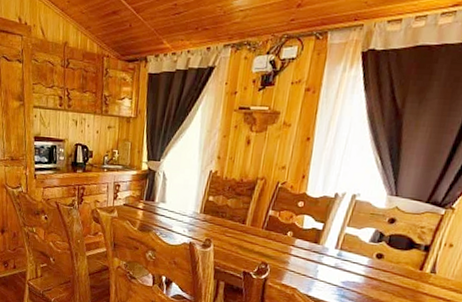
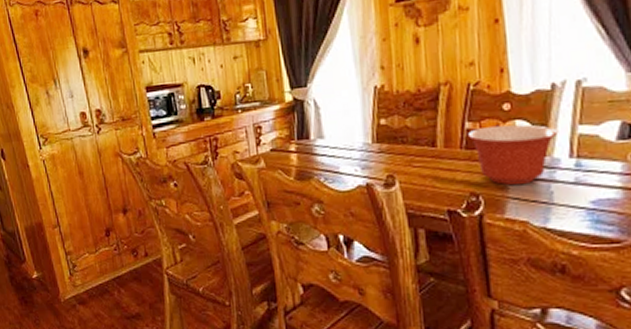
mixing bowl: none [268,216,332,263] -> present [467,124,559,186]

